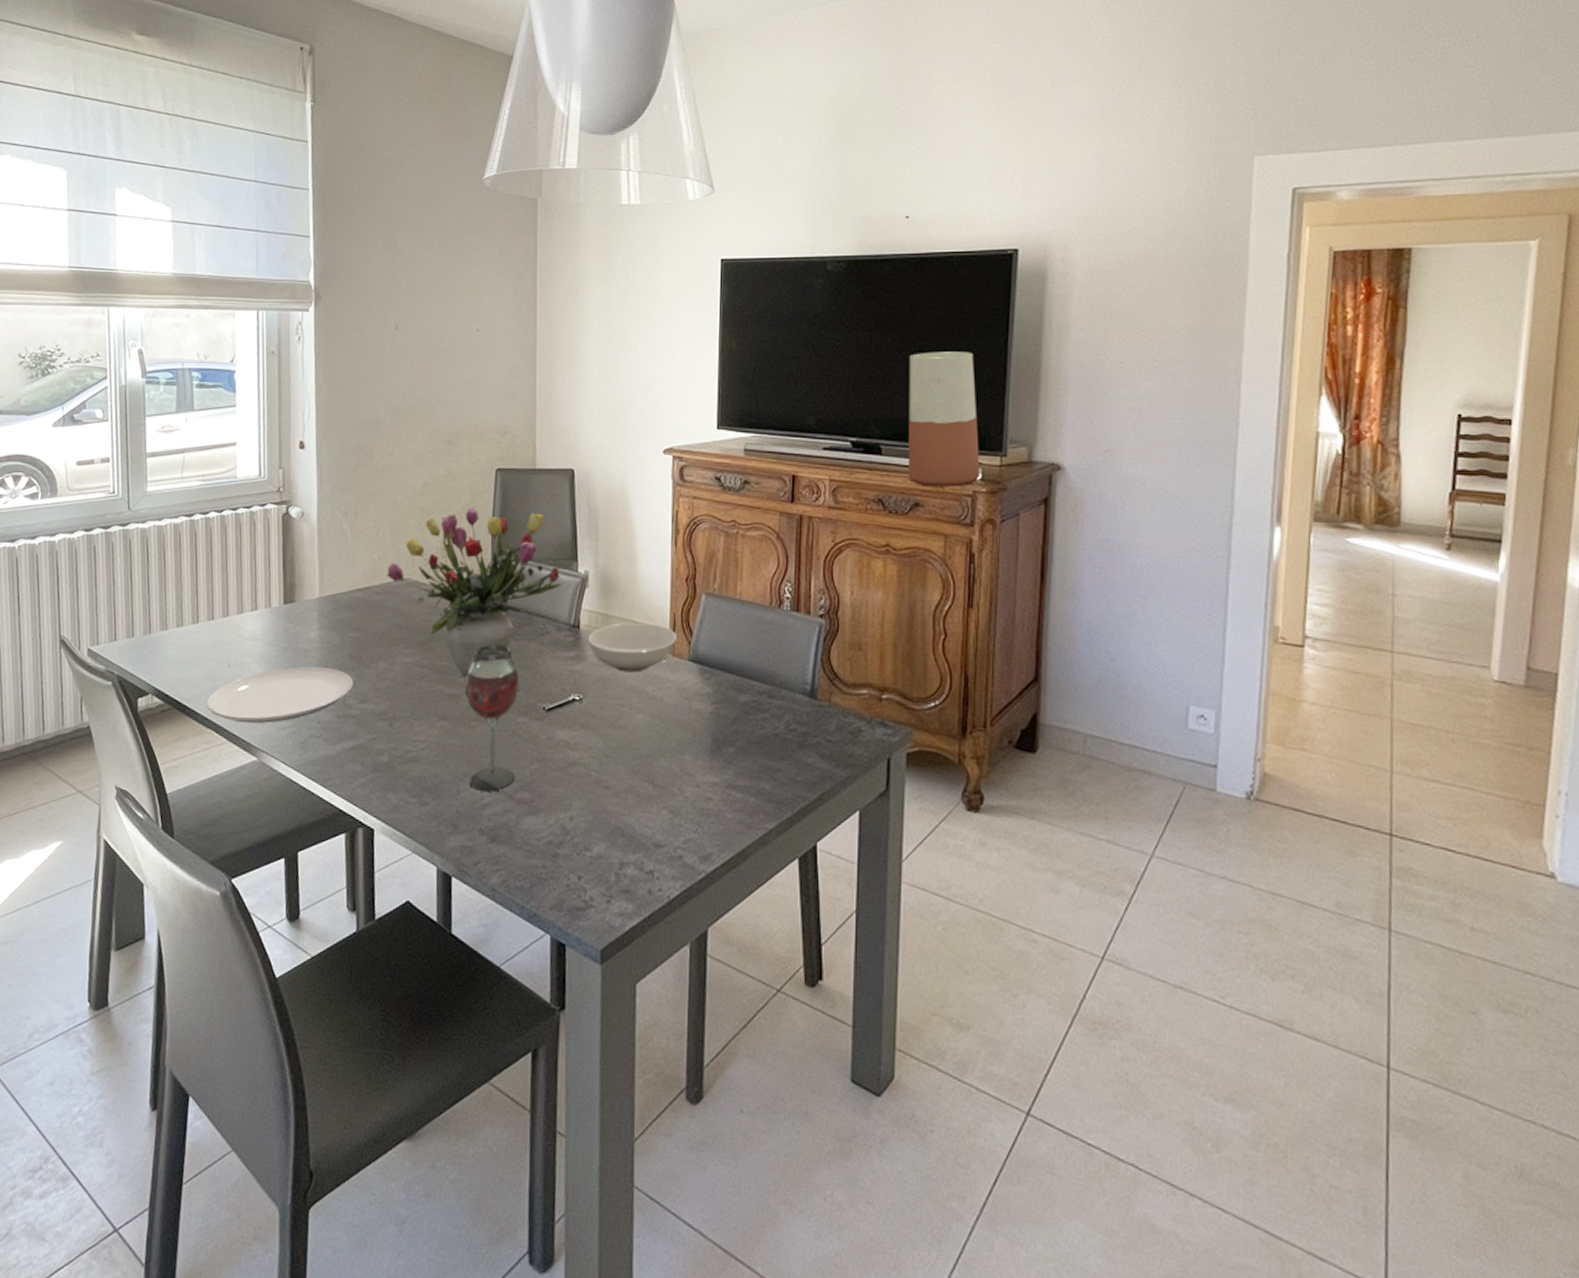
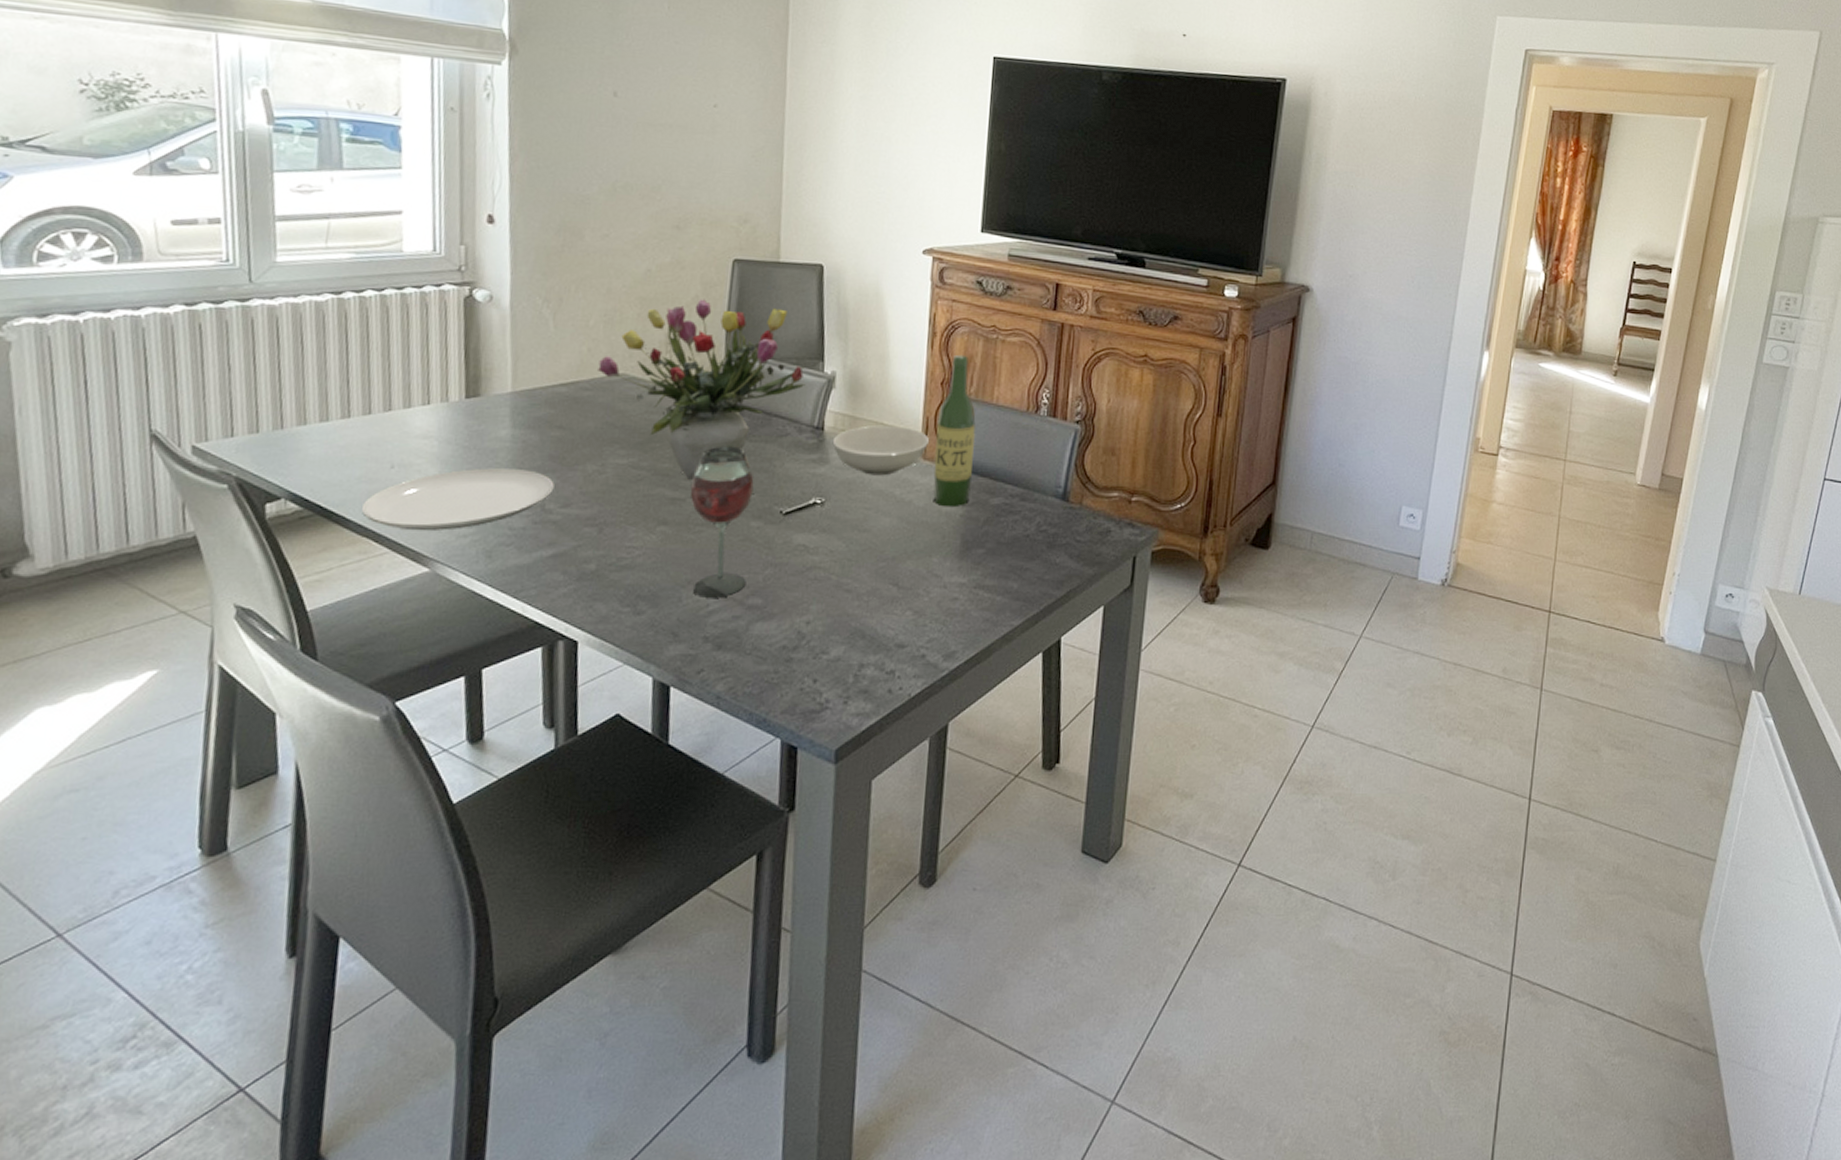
wine bottle: none [682,550,721,705] -> present [933,354,976,508]
vase: present [909,352,980,487] -> none [1170,171,1239,303]

